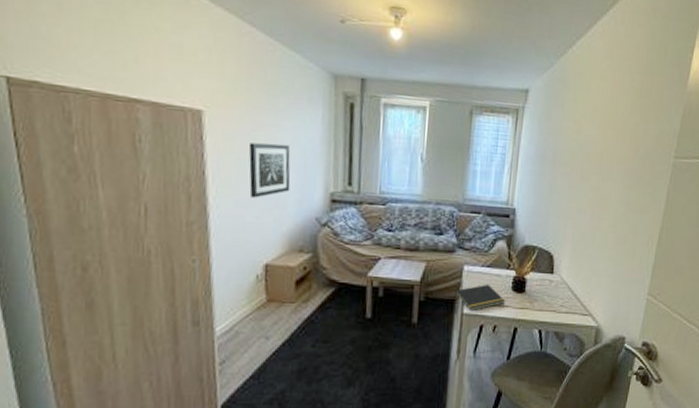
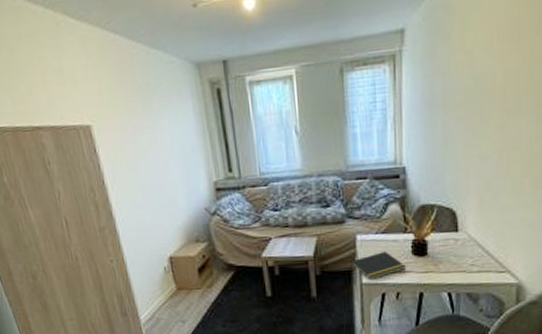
wall art: present [249,143,291,198] -> none [135,142,178,198]

